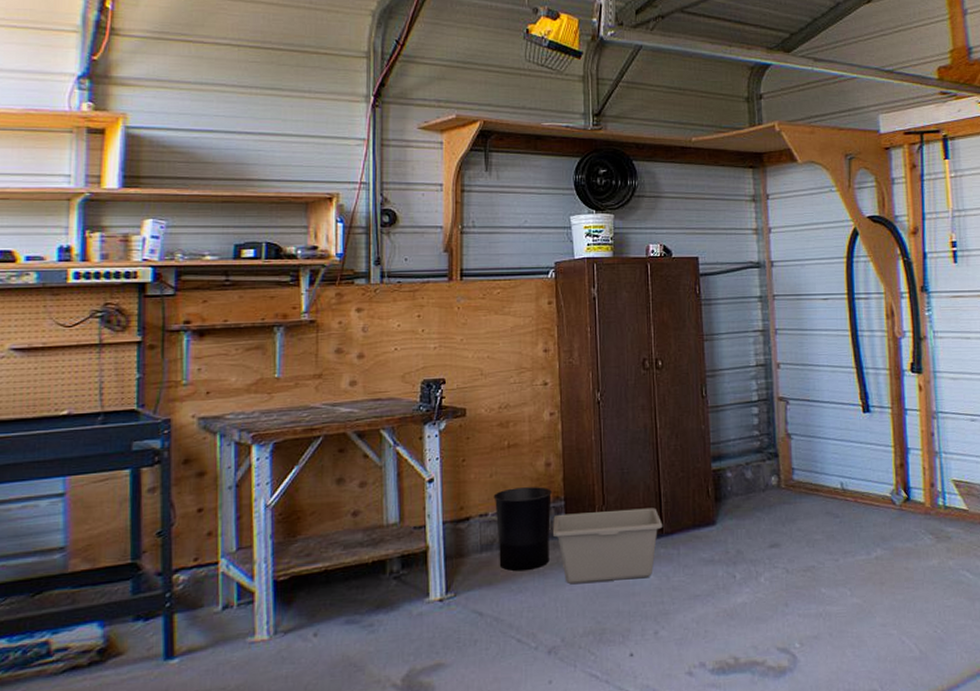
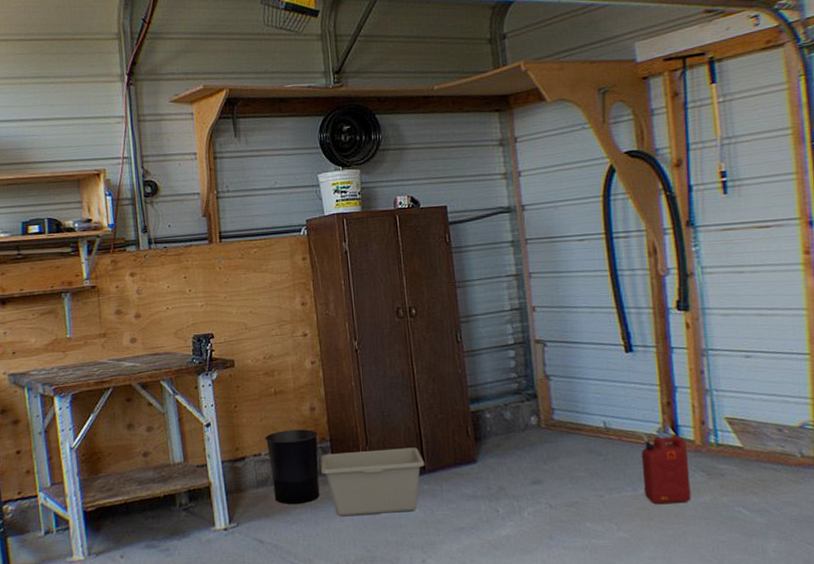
fuel can: none [869,492,921,568] -> present [634,430,691,504]

